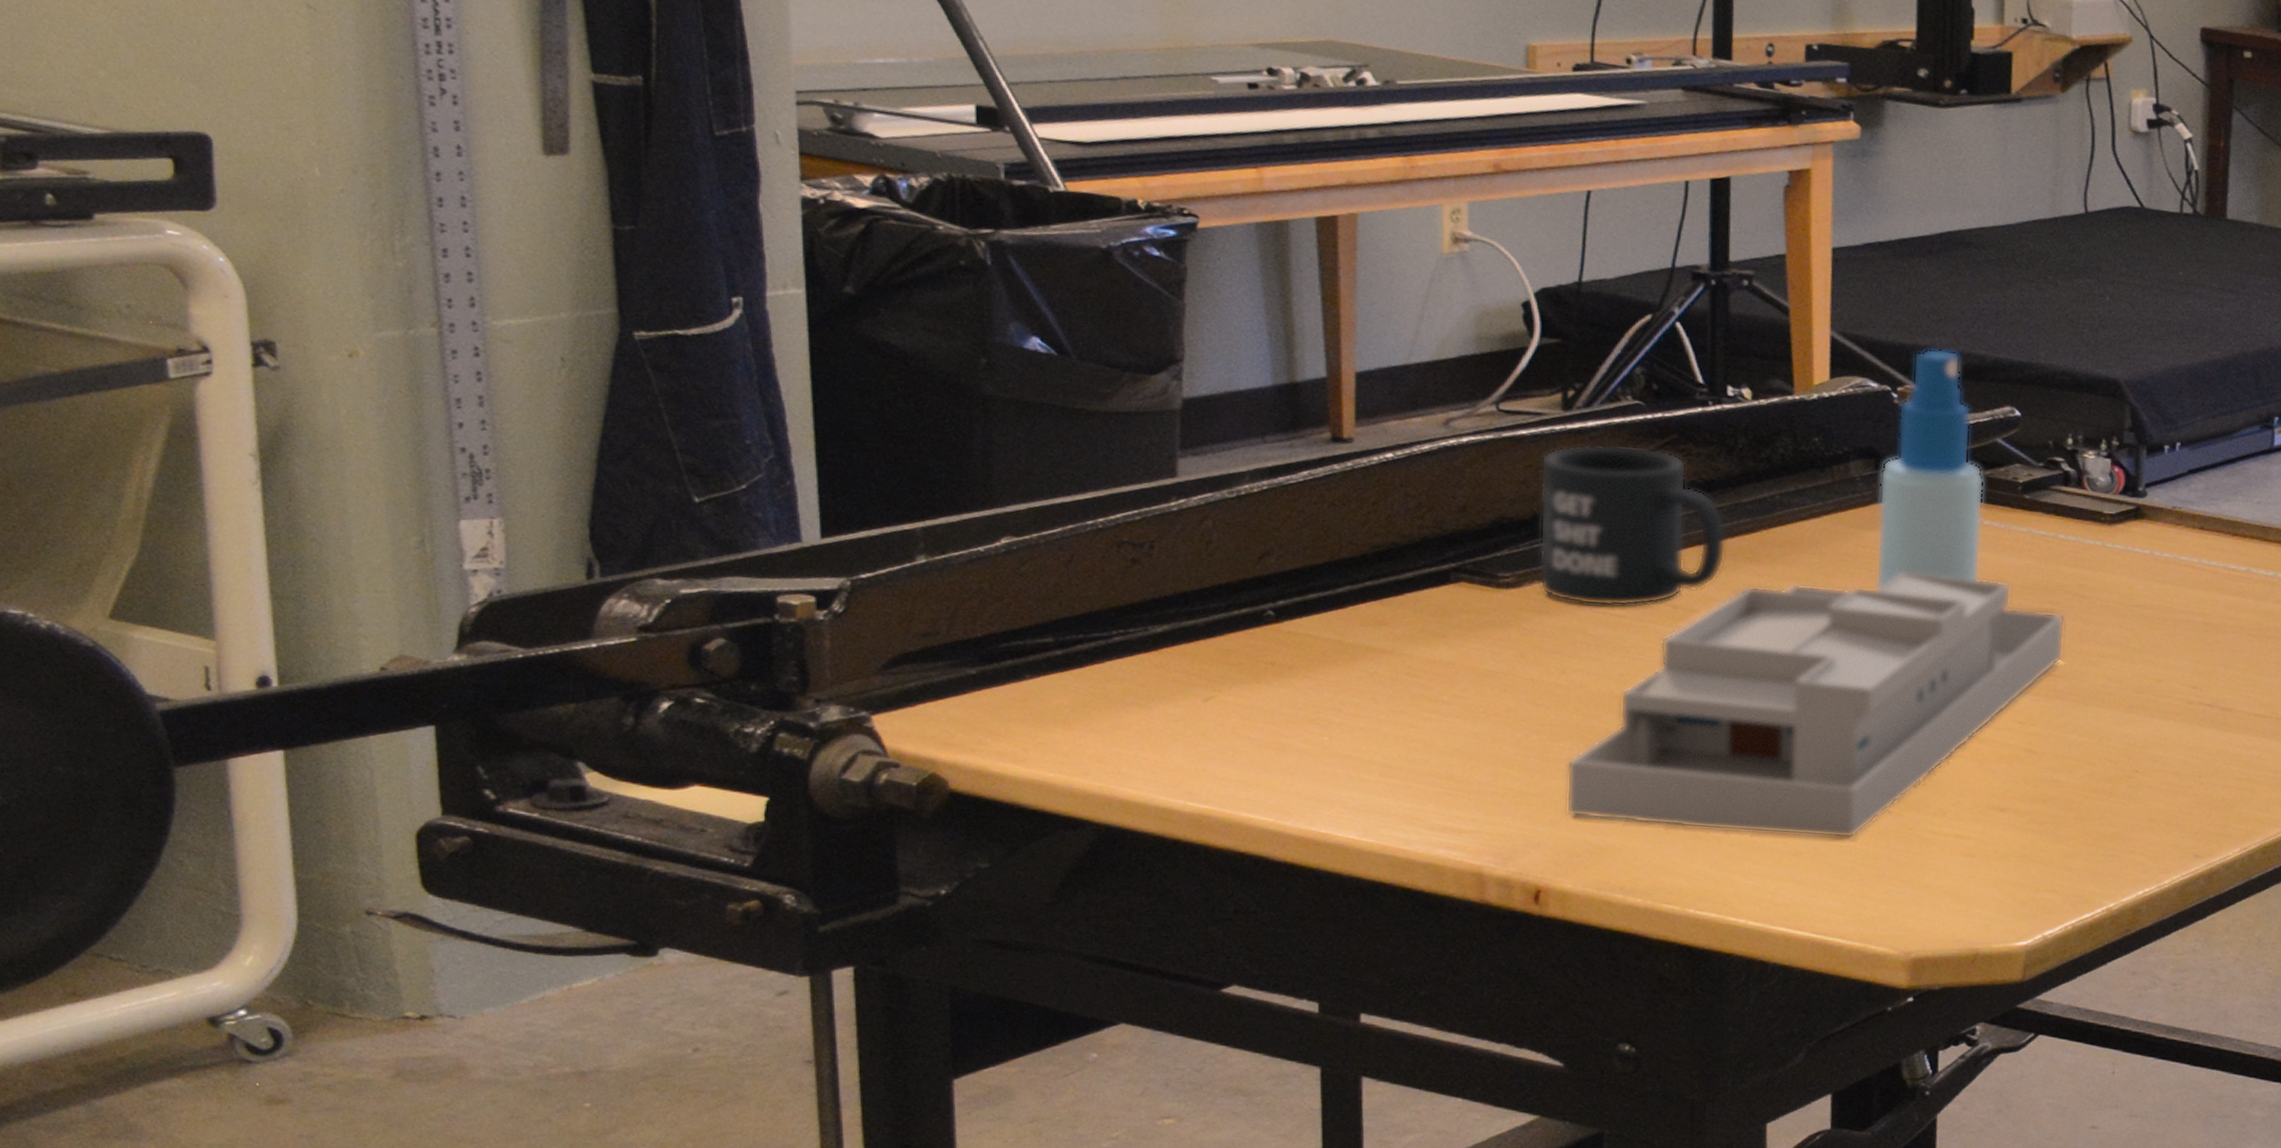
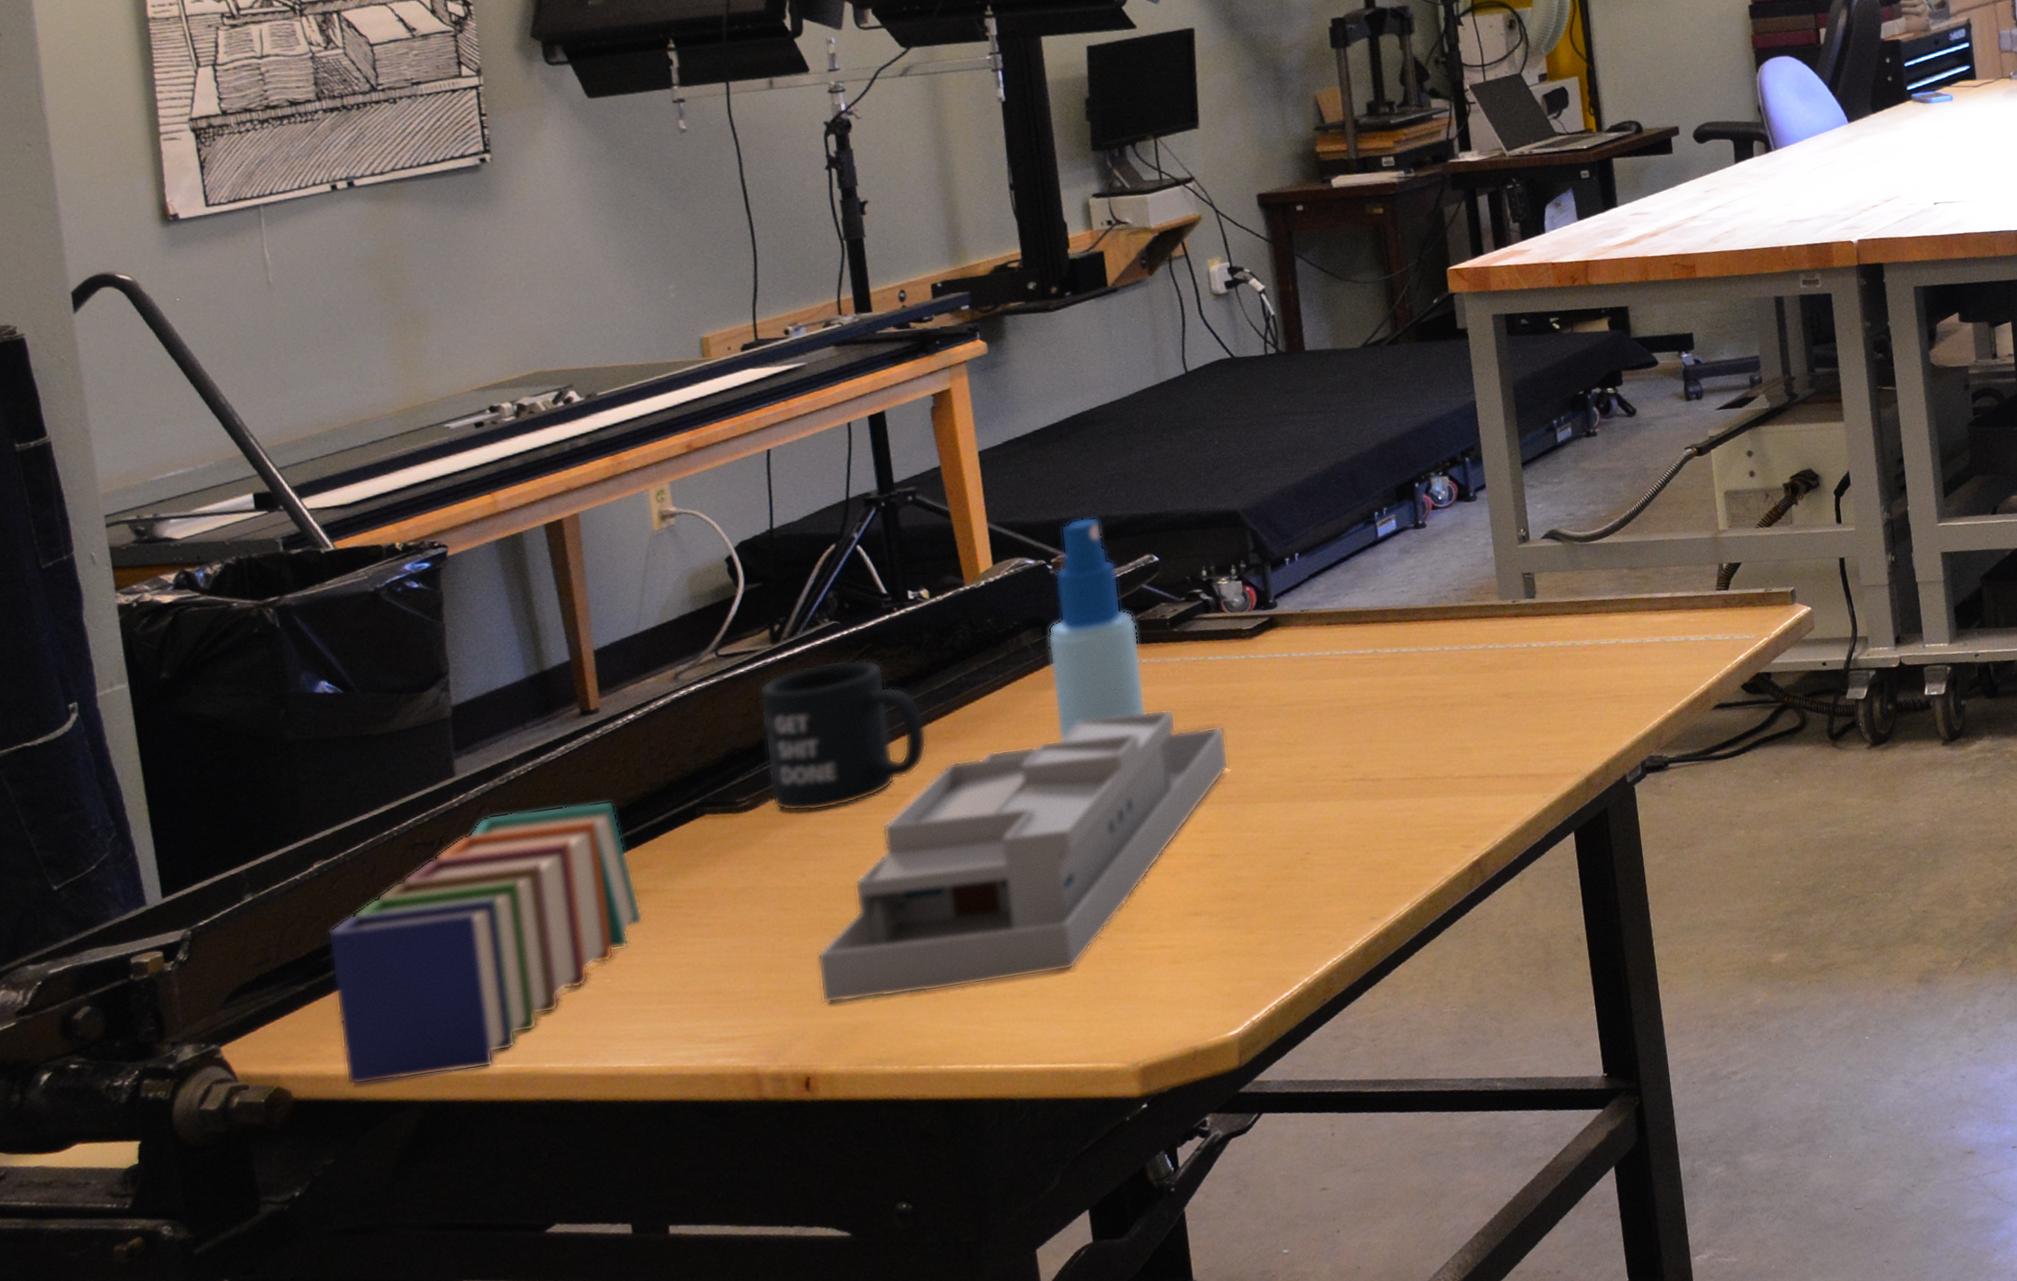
book: none [1009,529,1375,803] -> present [327,800,644,1086]

